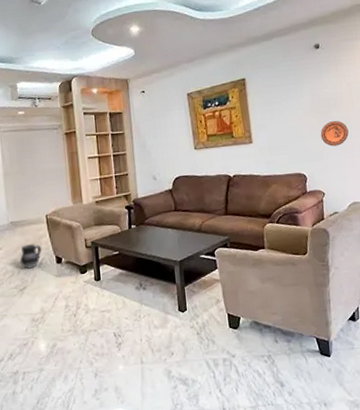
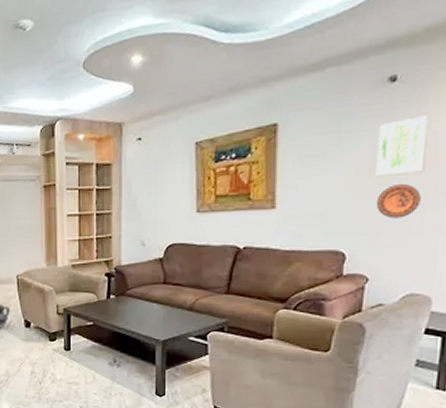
wall art: none [314,72,347,116] -> present [376,115,430,176]

